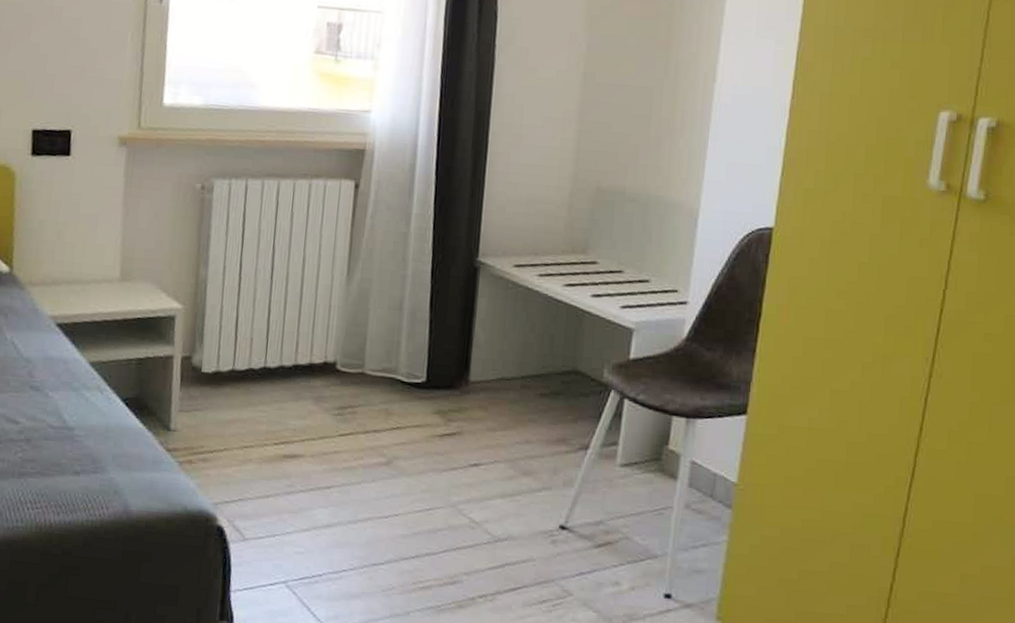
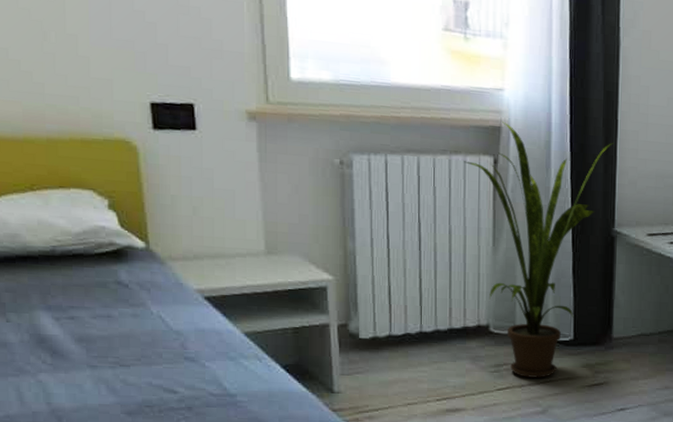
house plant: none [323,144,482,424] -> present [463,121,613,378]

